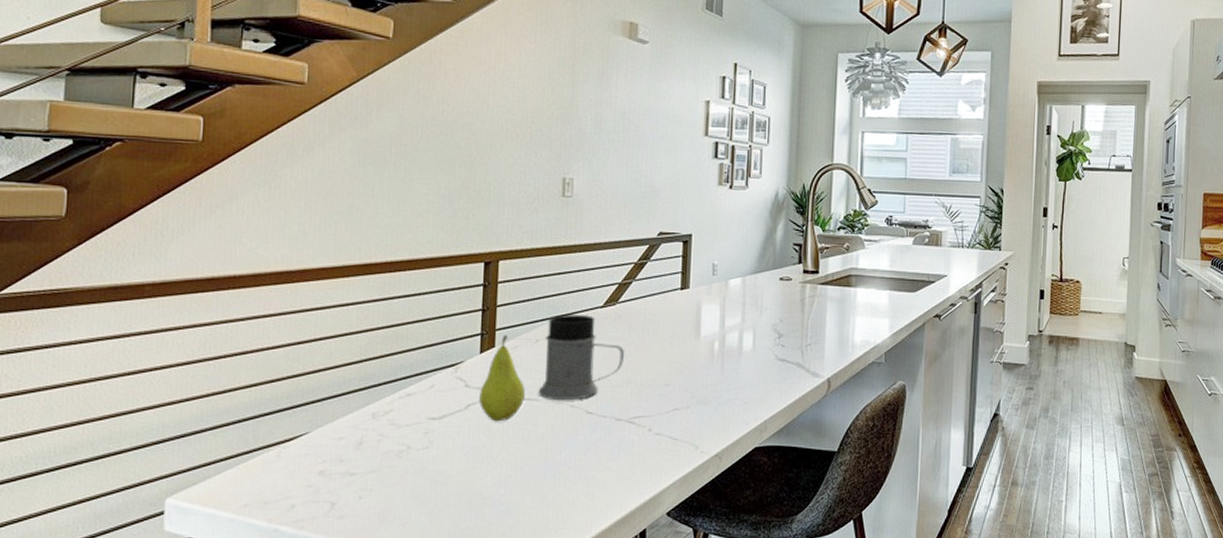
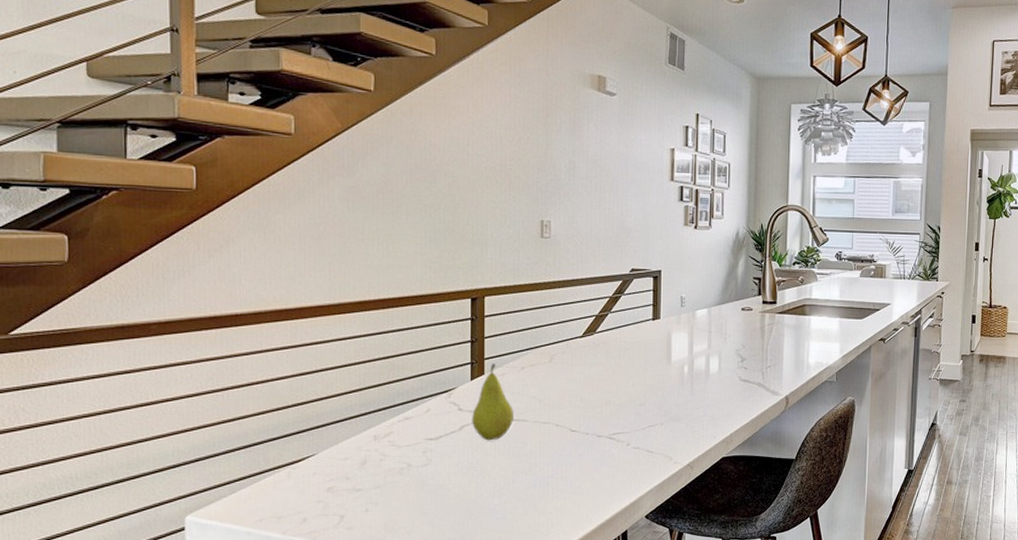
mug: present [538,314,624,401] -> none [525,344,603,421]

